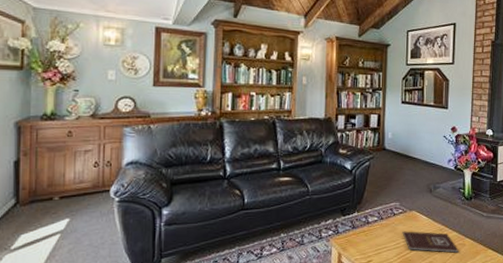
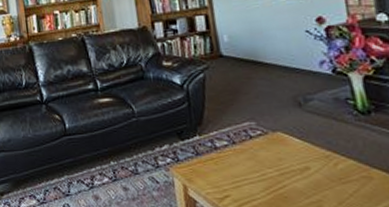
book: present [402,231,459,253] -> none [266,158,363,189]

